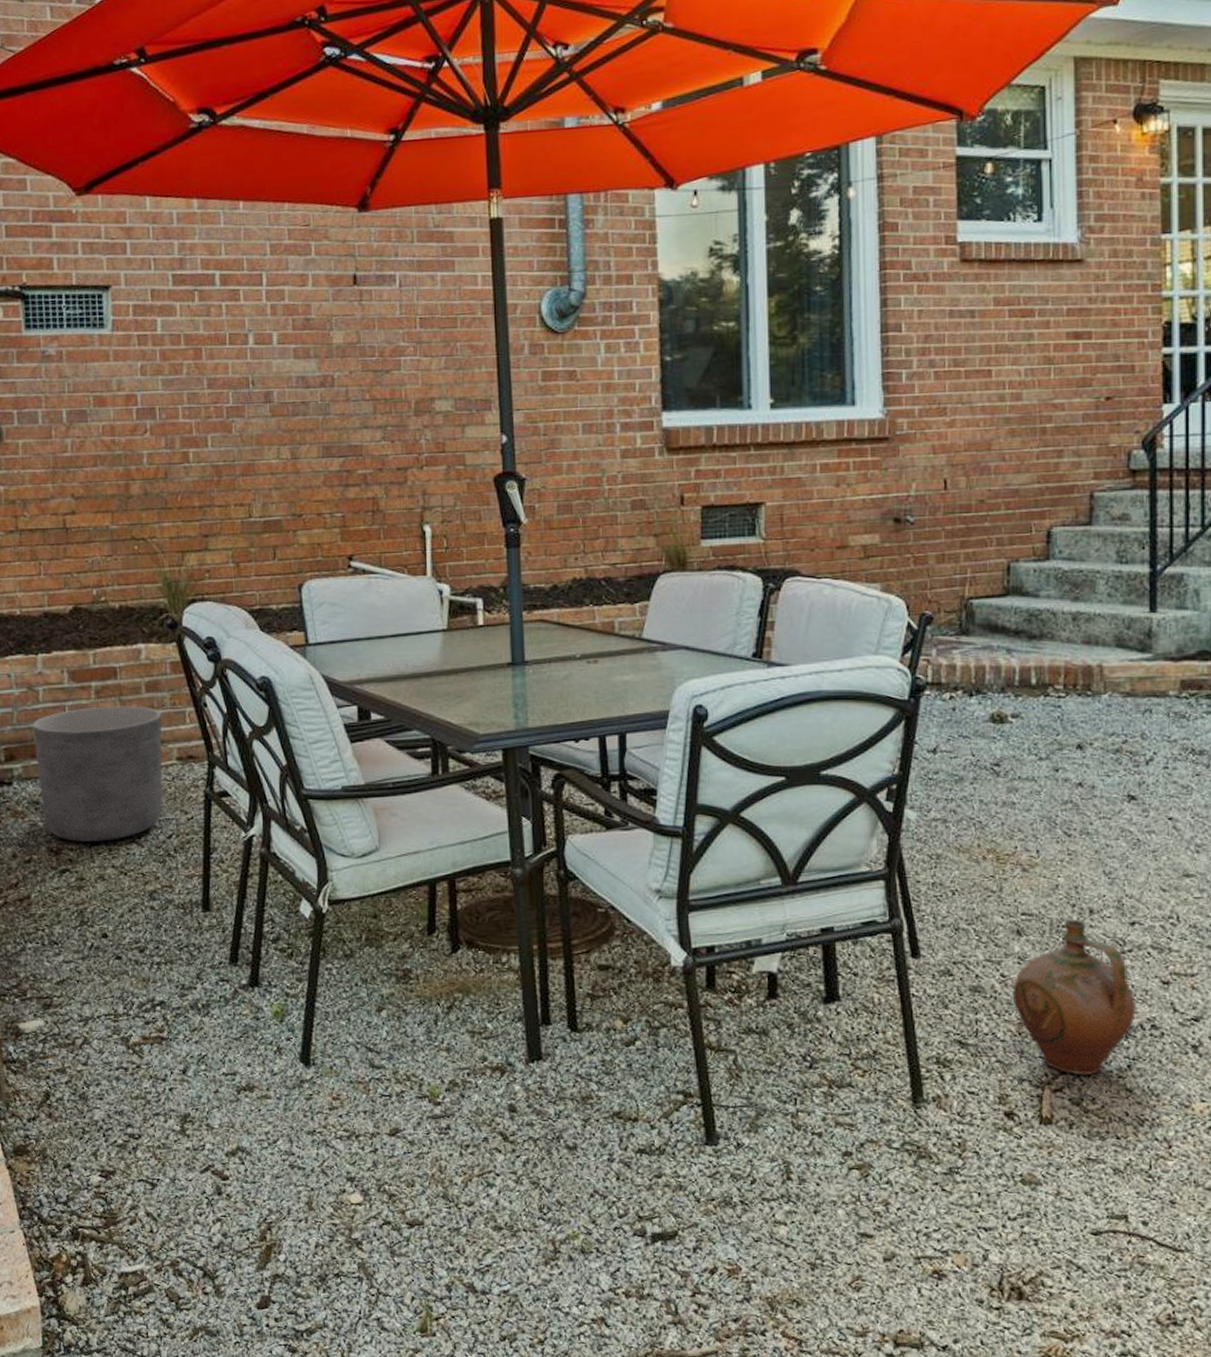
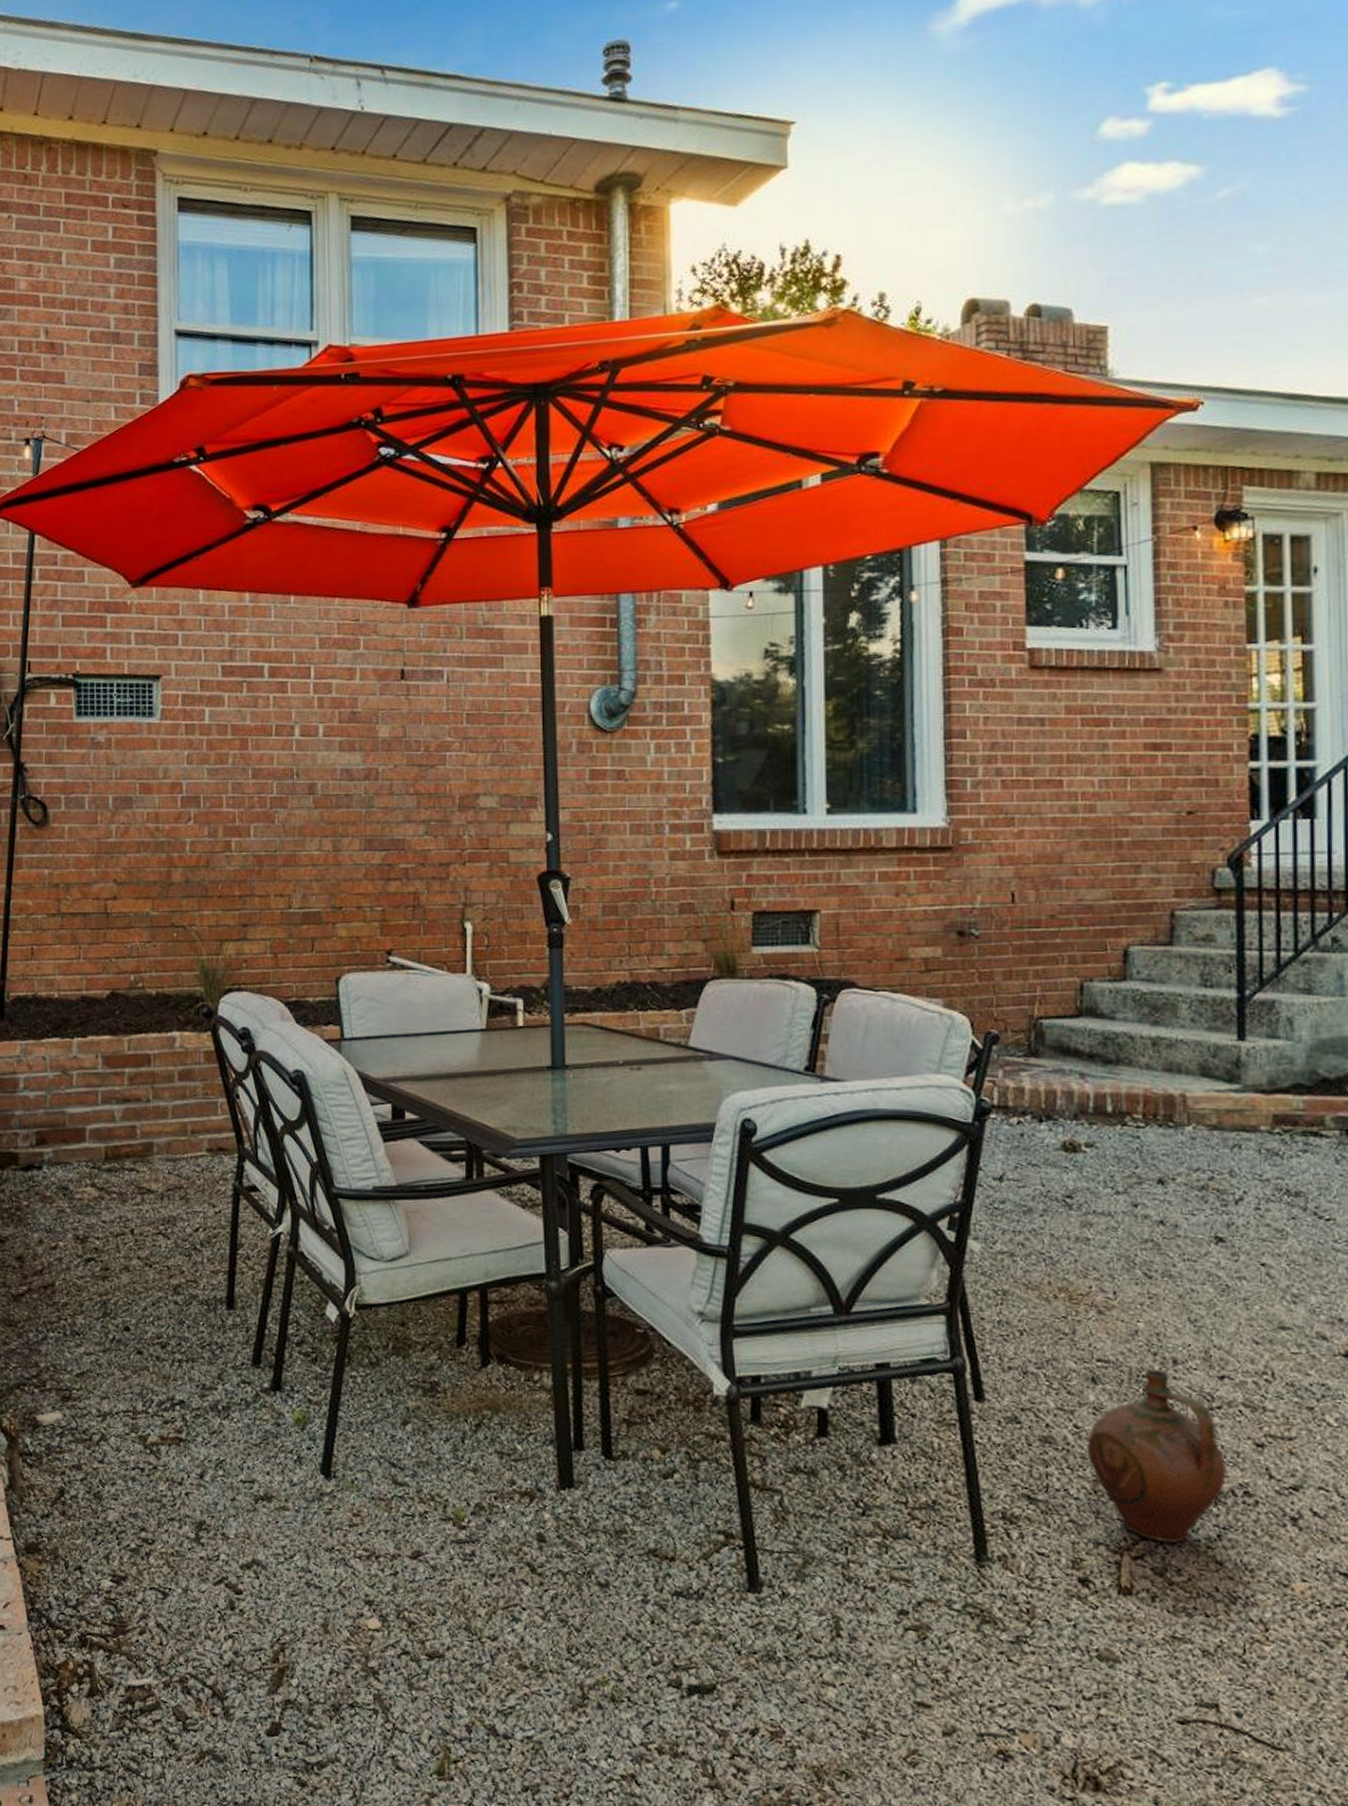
planter: present [32,706,163,843] -> none [65,1093,194,1232]

